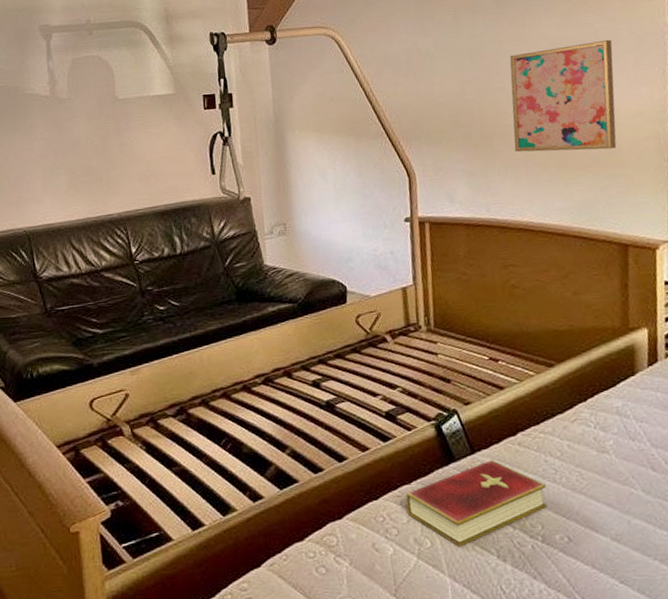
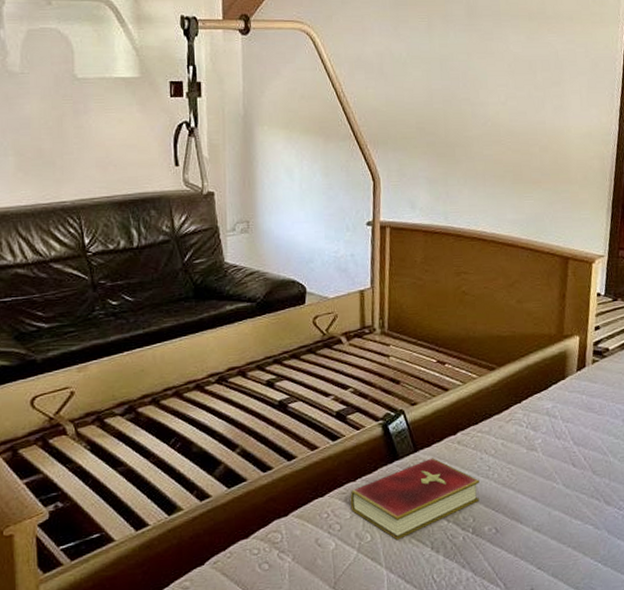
wall art: present [509,39,617,152] -> none [474,60,570,166]

